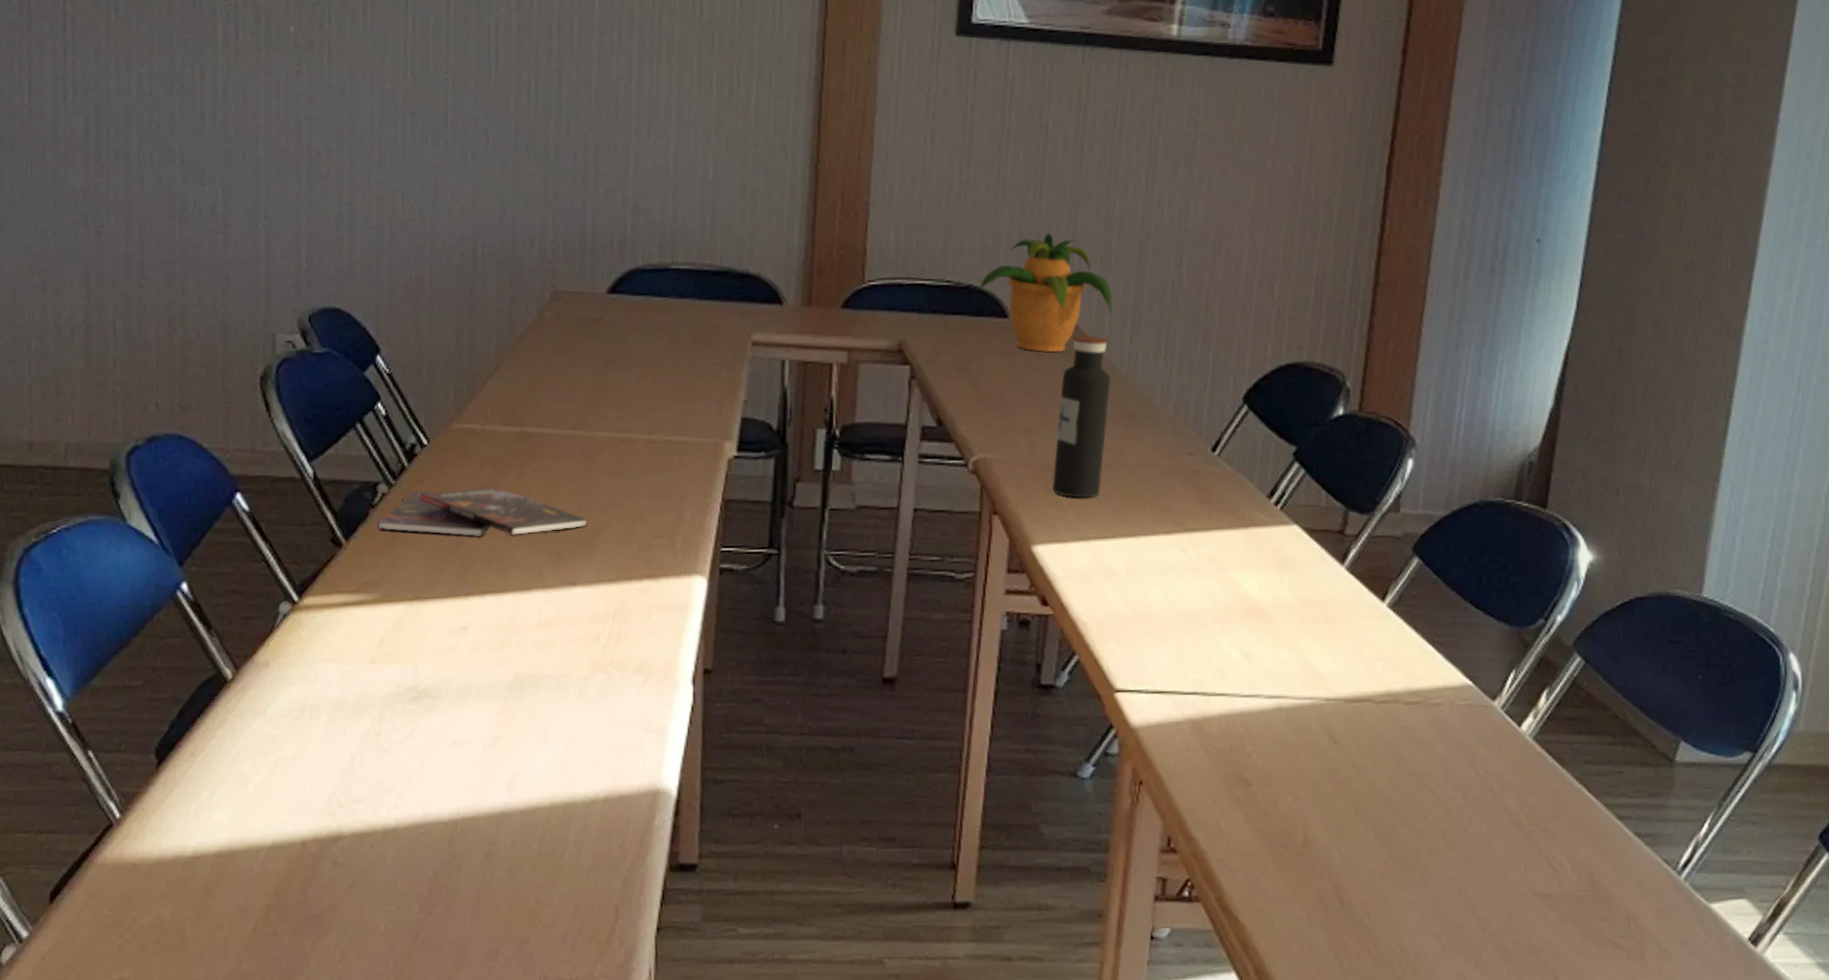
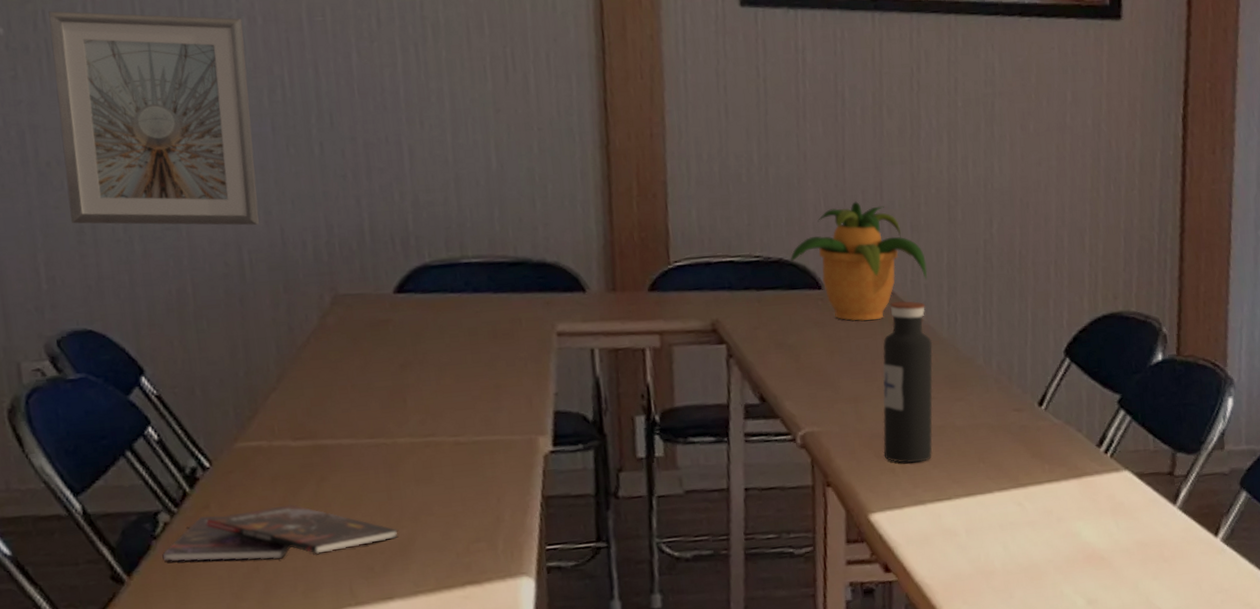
picture frame: none [332,13,500,221] -> present [48,11,259,226]

